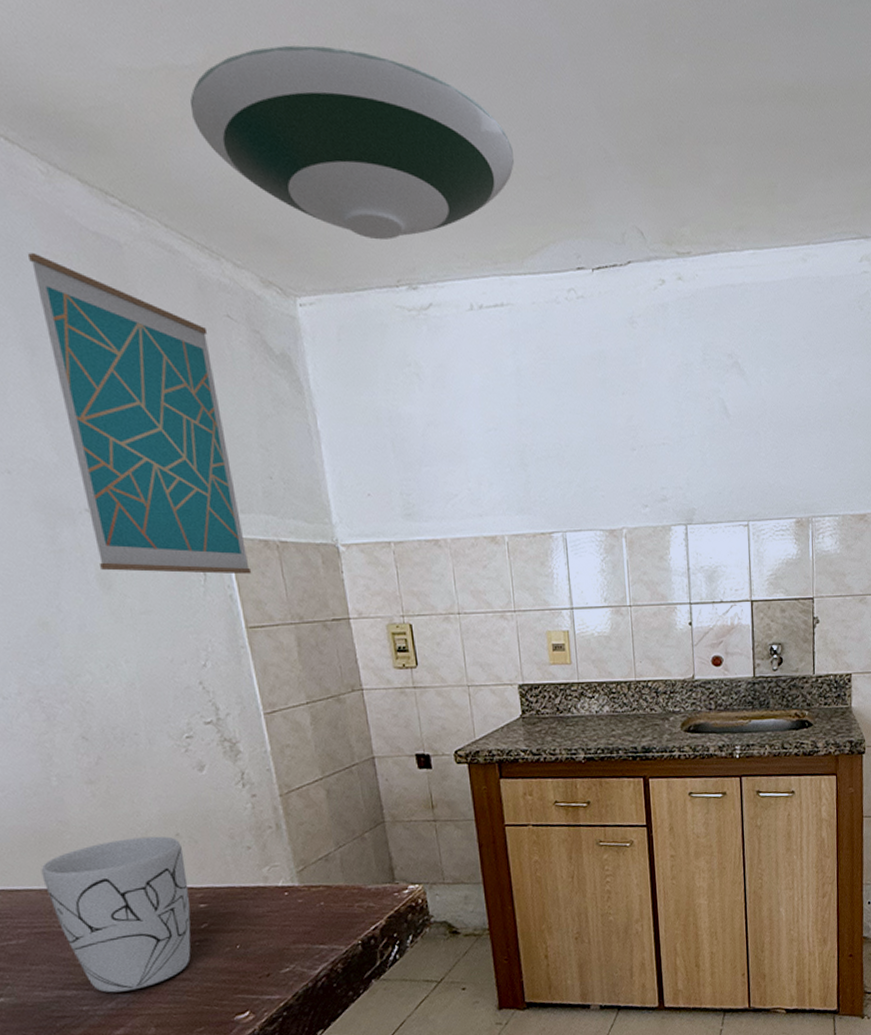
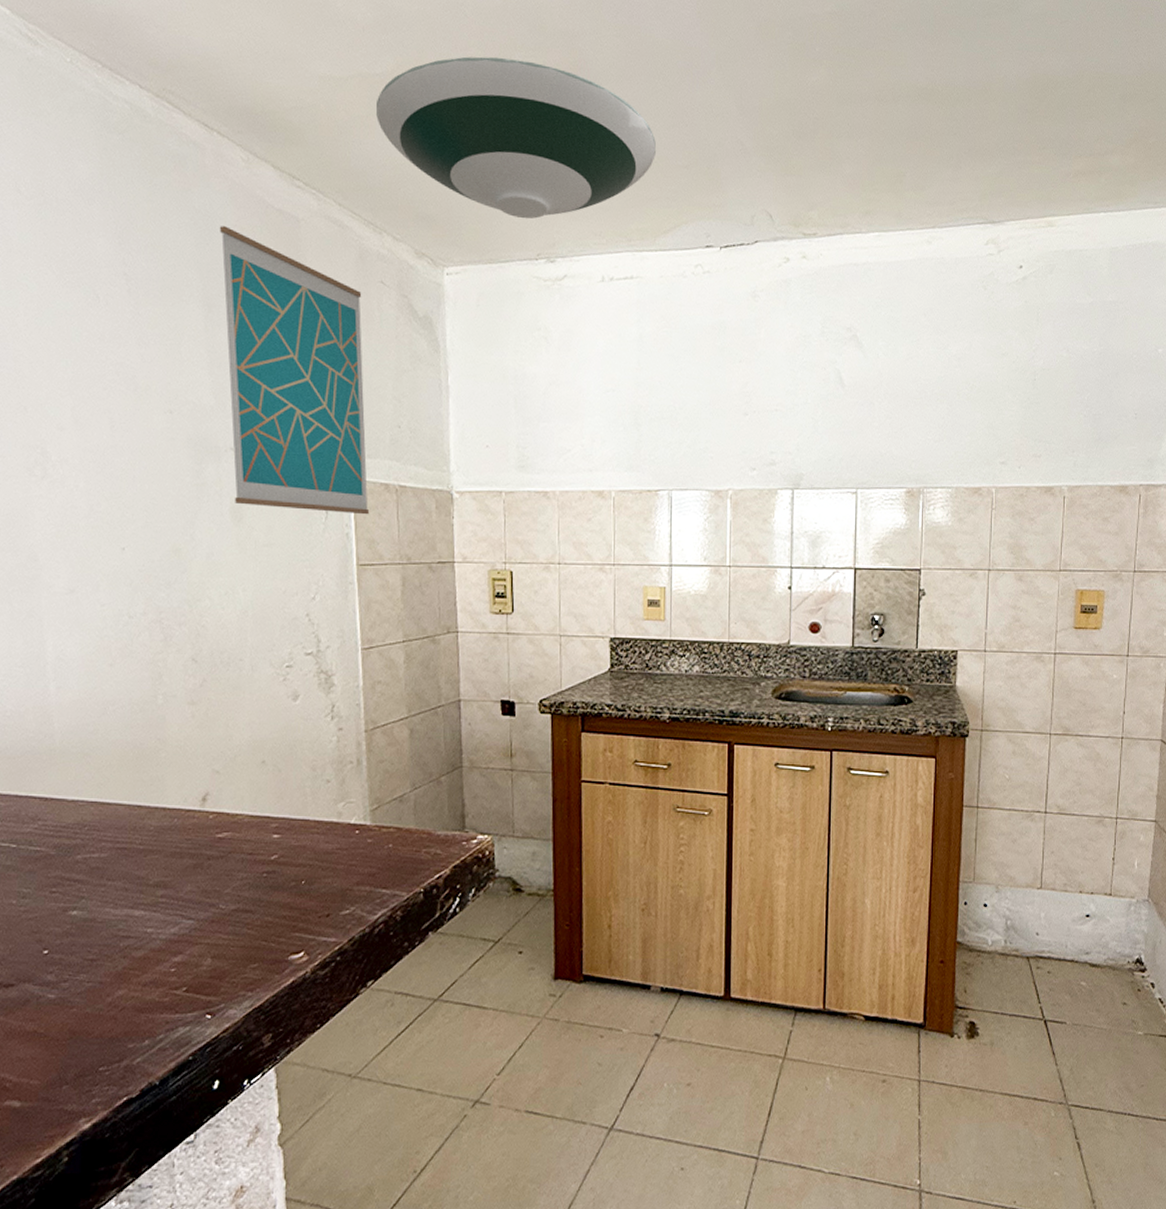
mug: present [41,836,191,993] -> none [133,761,266,917]

